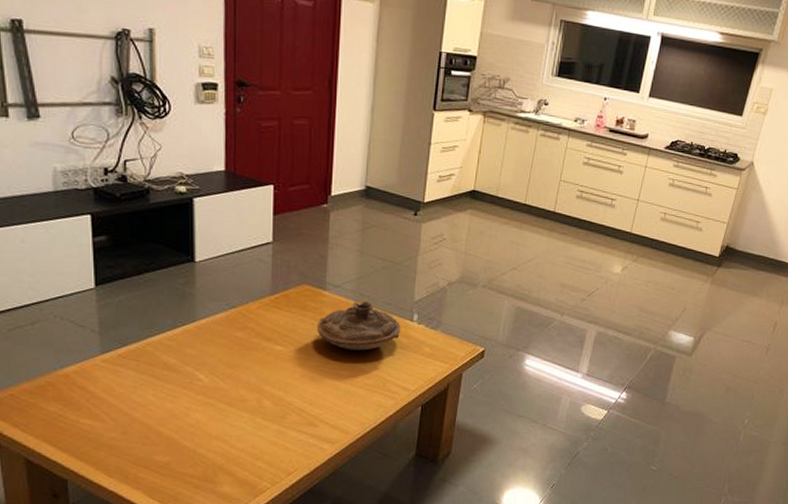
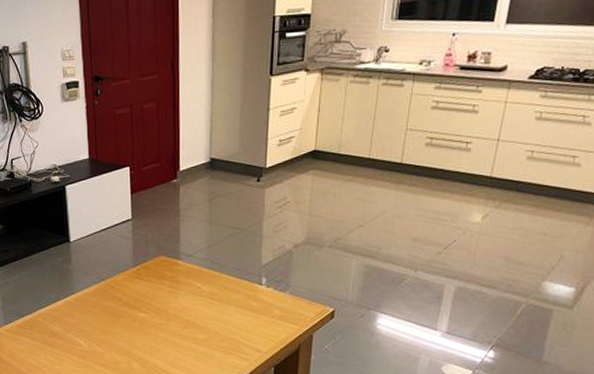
decorative bowl: present [316,300,401,351] -> none [174,267,251,315]

